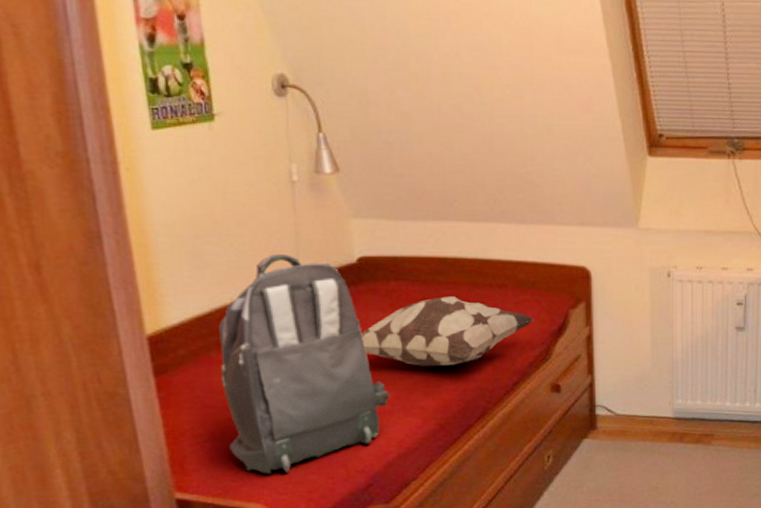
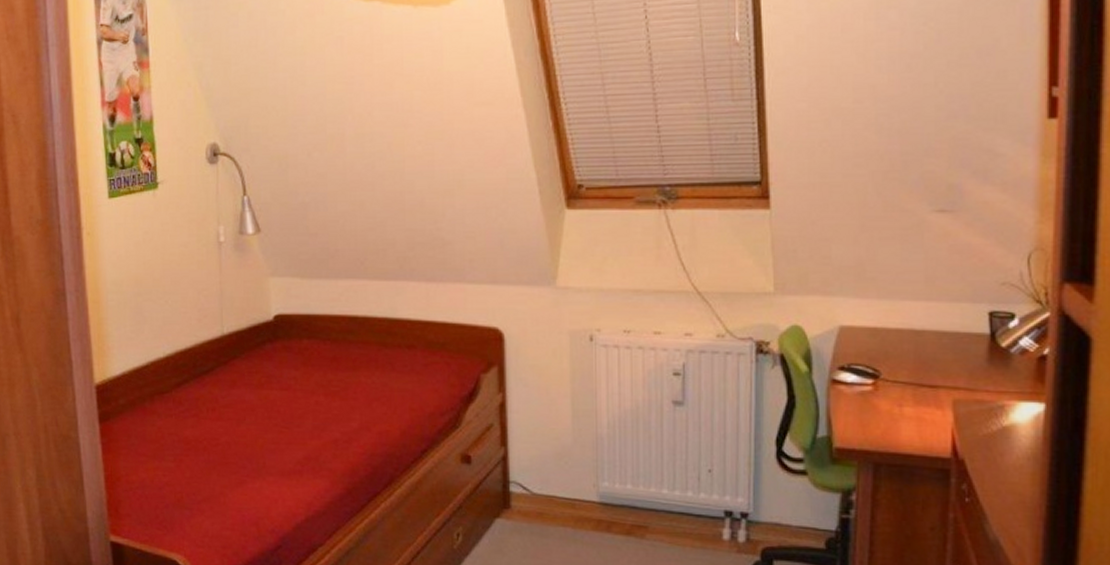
backpack: present [219,254,391,474] -> none [153,311,301,526]
decorative pillow: present [362,296,534,367] -> none [276,356,444,429]

